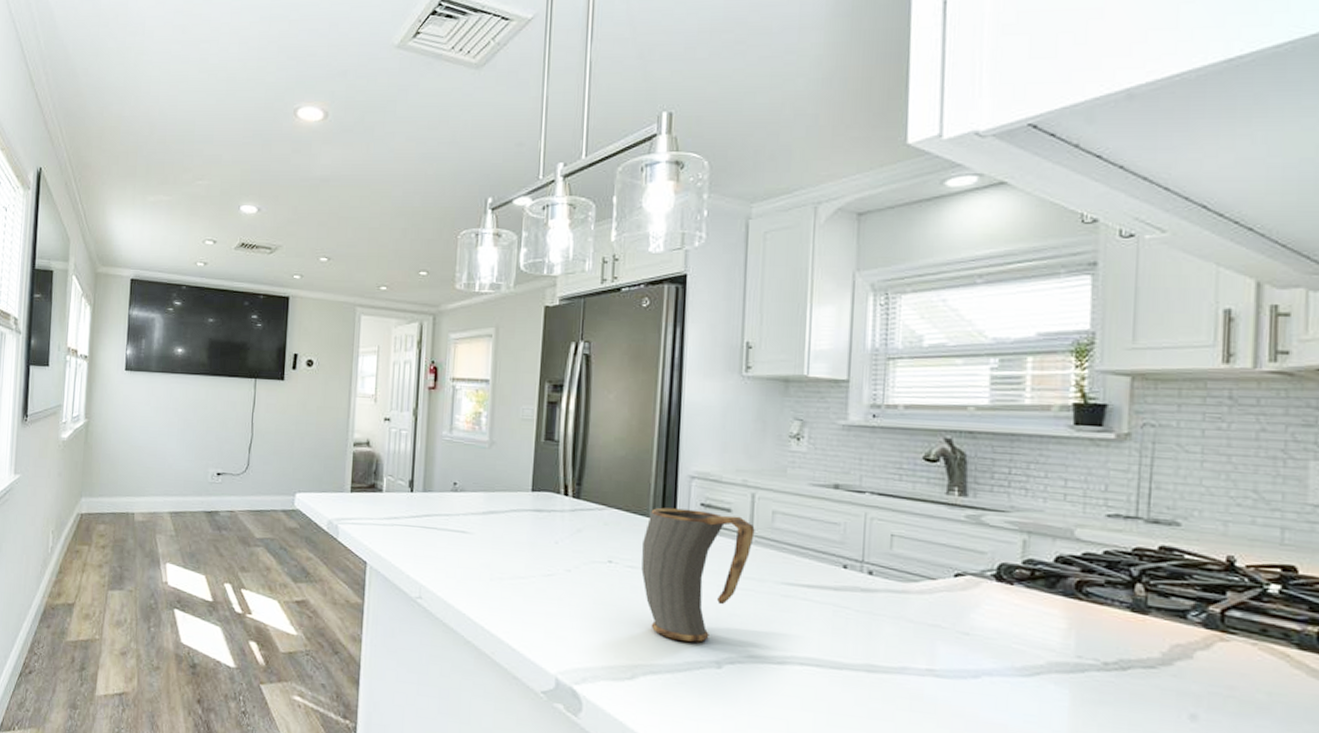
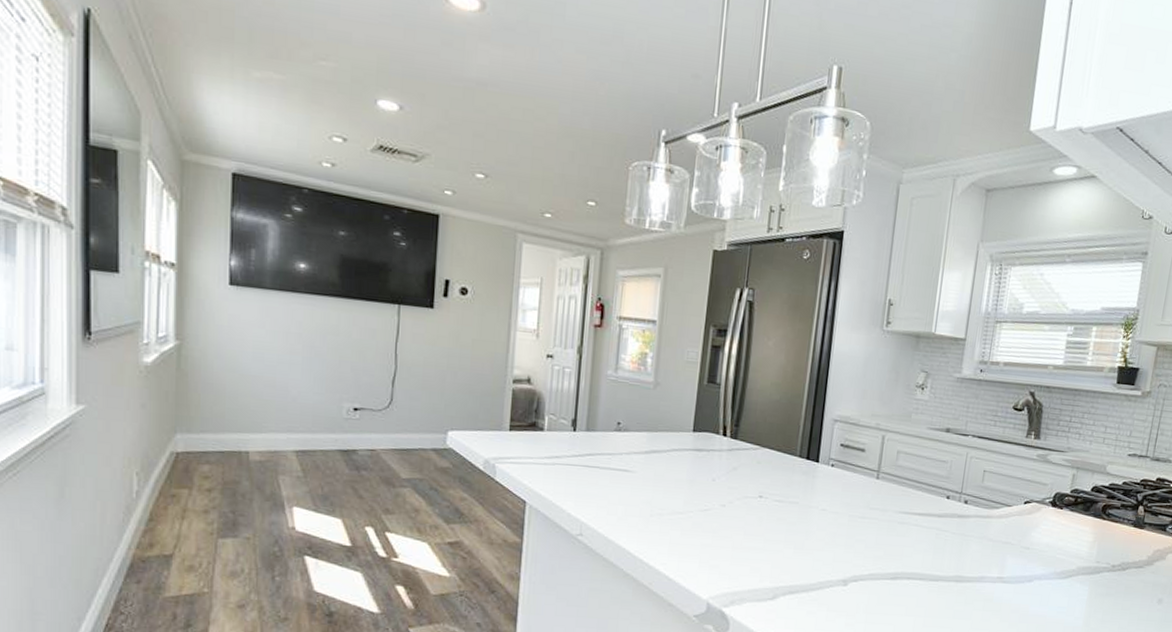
mug: present [641,507,755,642] -> none [787,447,883,565]

